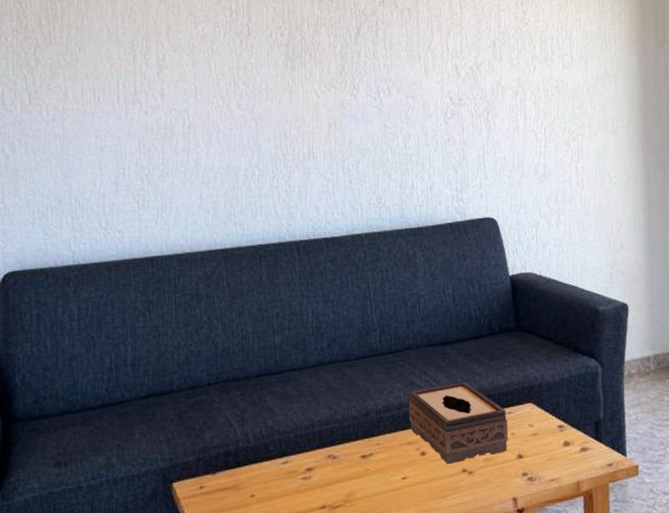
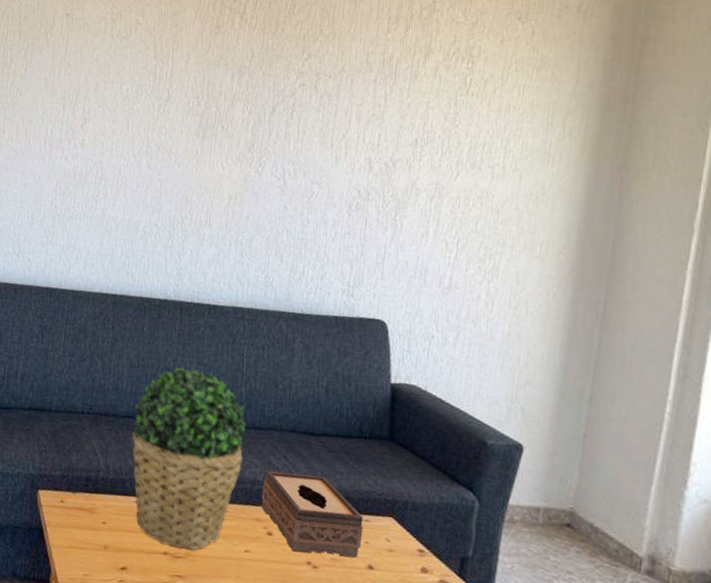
potted plant: none [266,307,385,498] -> present [132,367,247,550]

